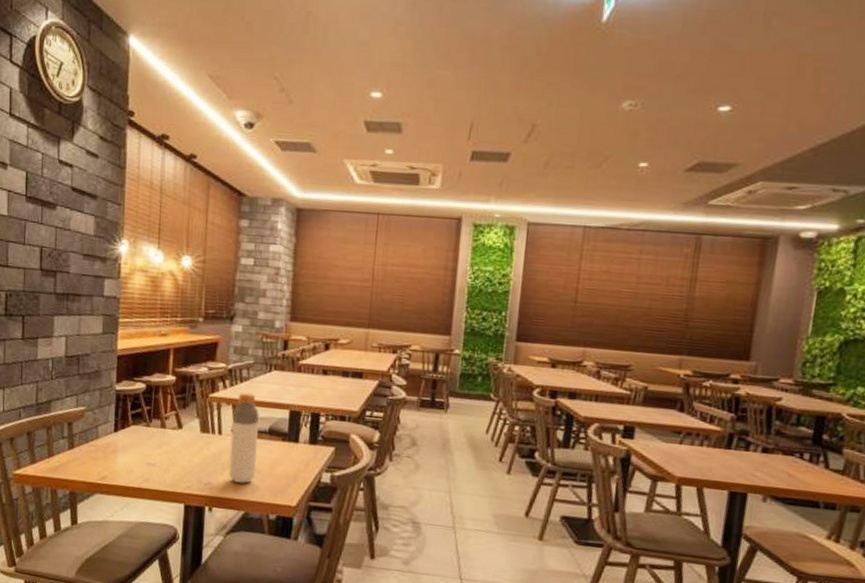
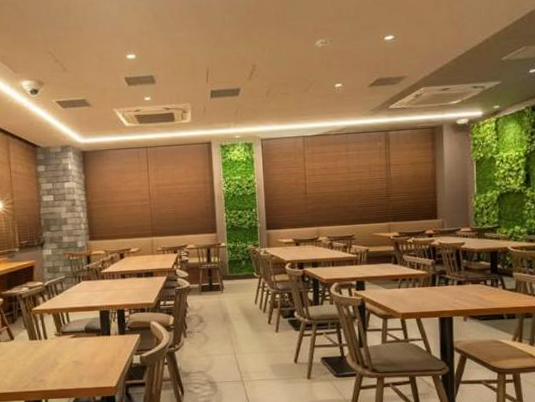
bottle: present [229,392,259,484] -> none [53,301,79,376]

